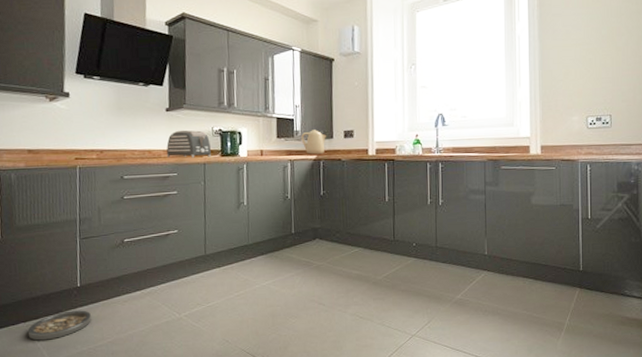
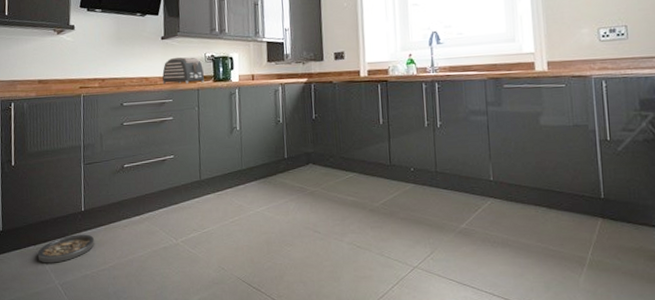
kettle: present [301,130,327,155] -> none [291,52,318,78]

